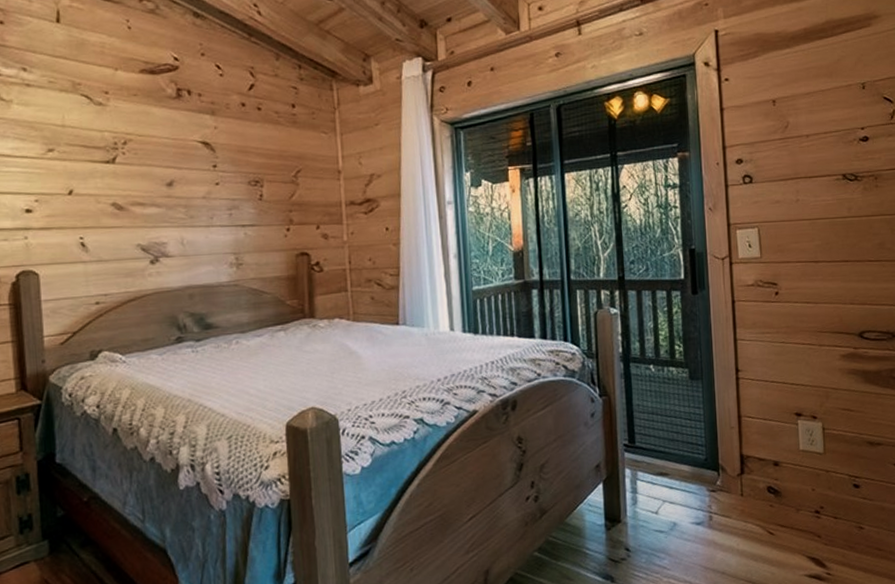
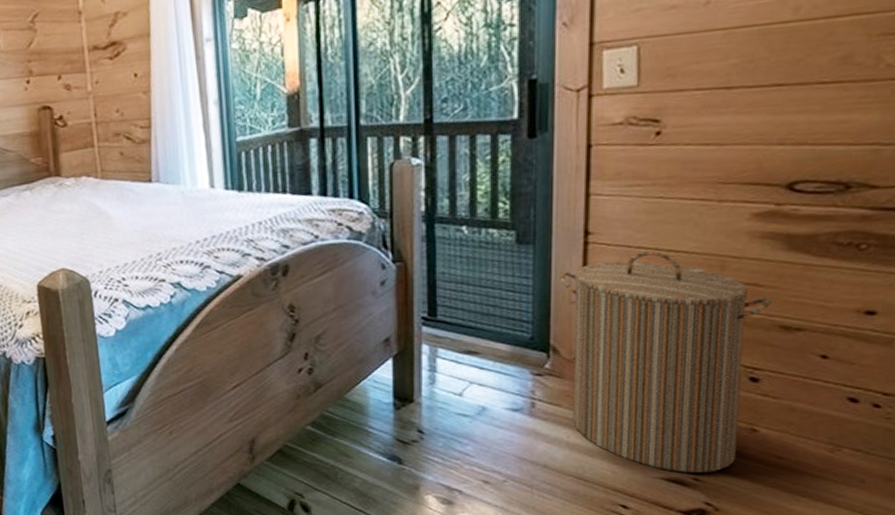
laundry hamper: none [721,384,860,569] -> present [559,251,772,473]

